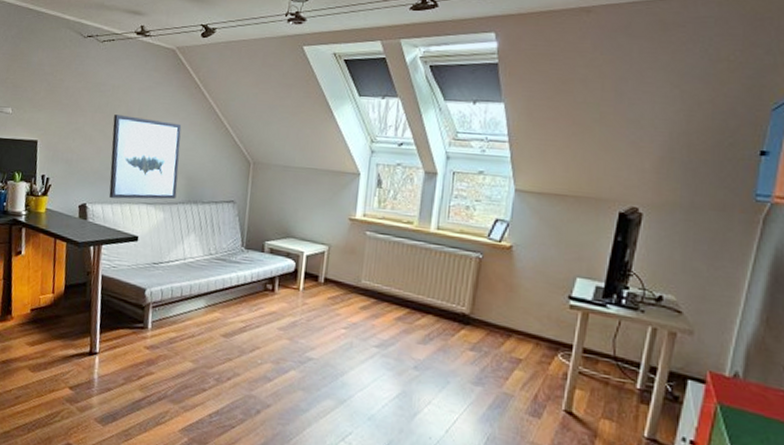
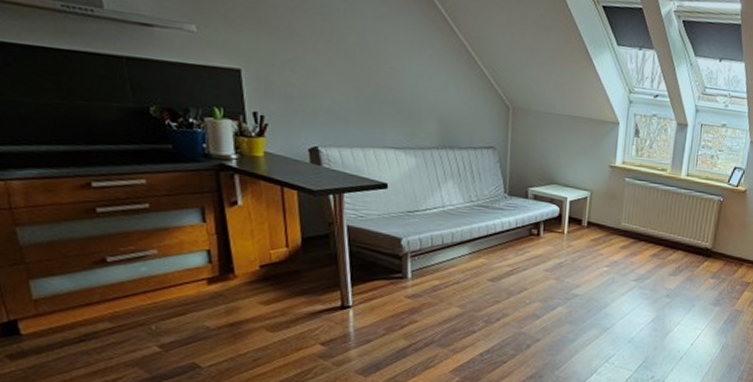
wall art: present [109,115,182,199] -> none [343,44,430,144]

